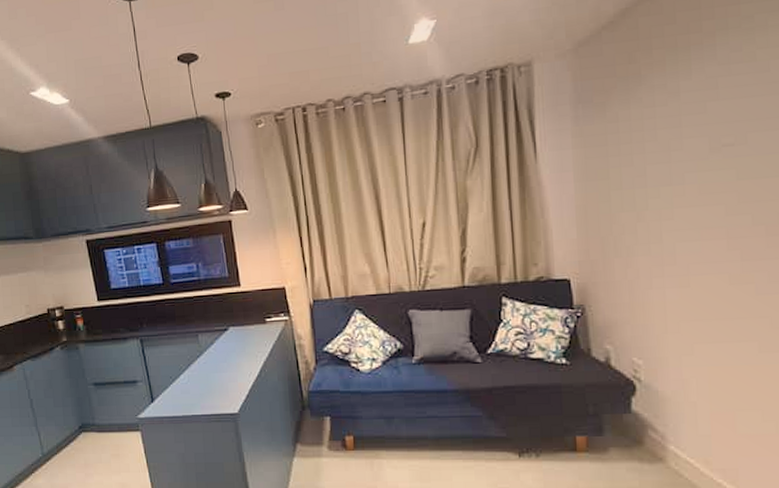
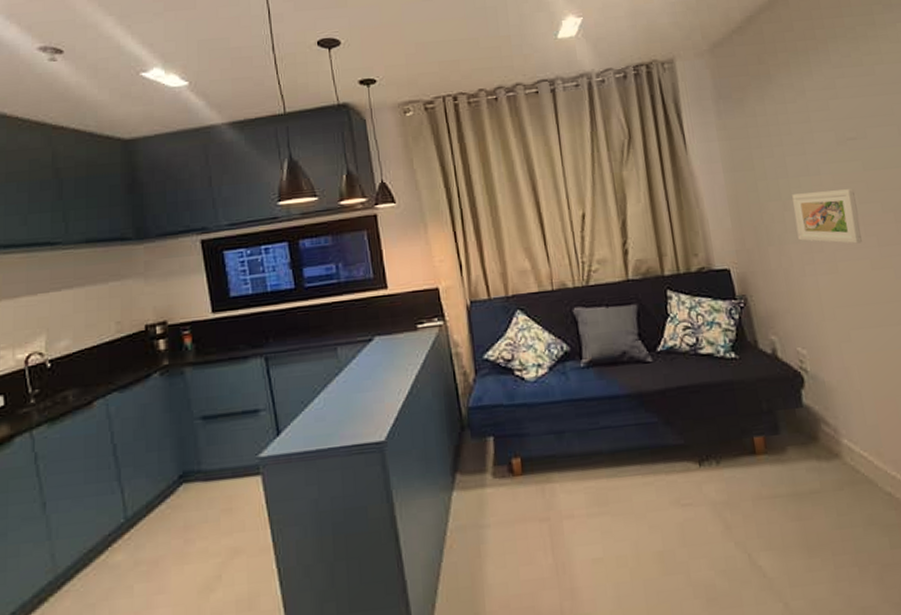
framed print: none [648,199,723,258] -> present [792,189,862,244]

